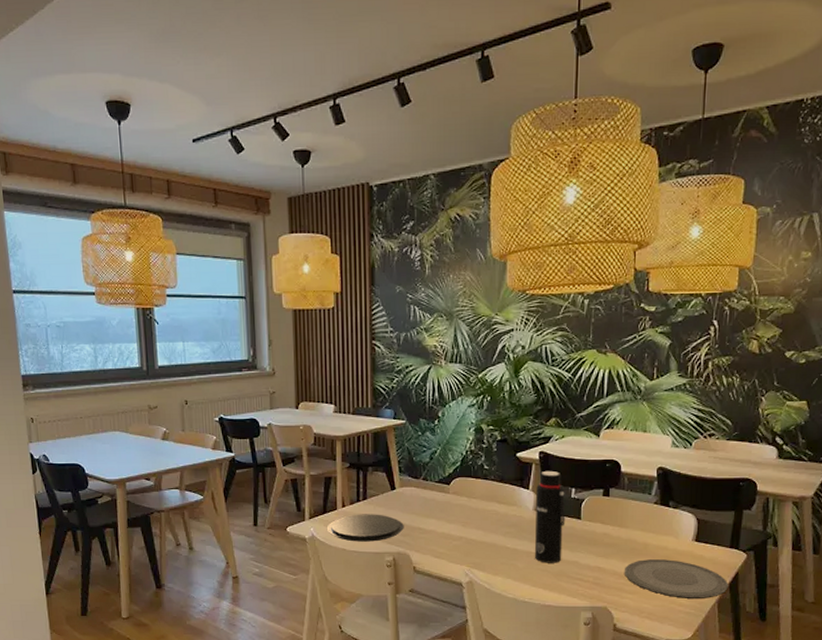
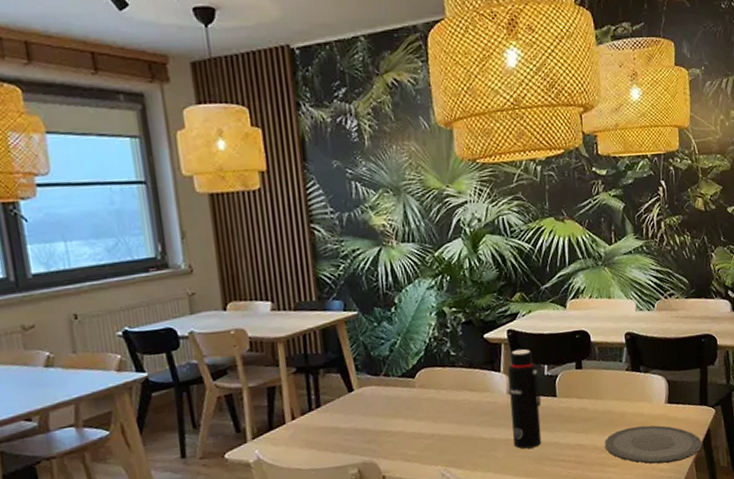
plate: present [327,514,404,542] -> none [275,421,368,459]

